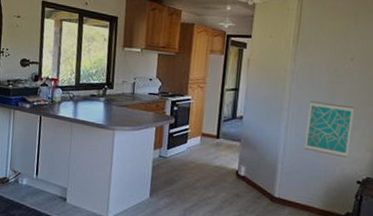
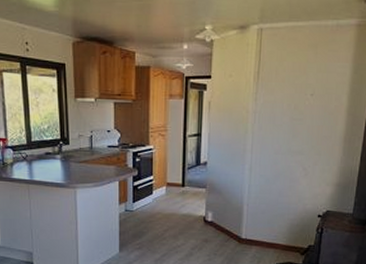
wall art: present [304,101,355,158] -> none [268,141,315,194]

